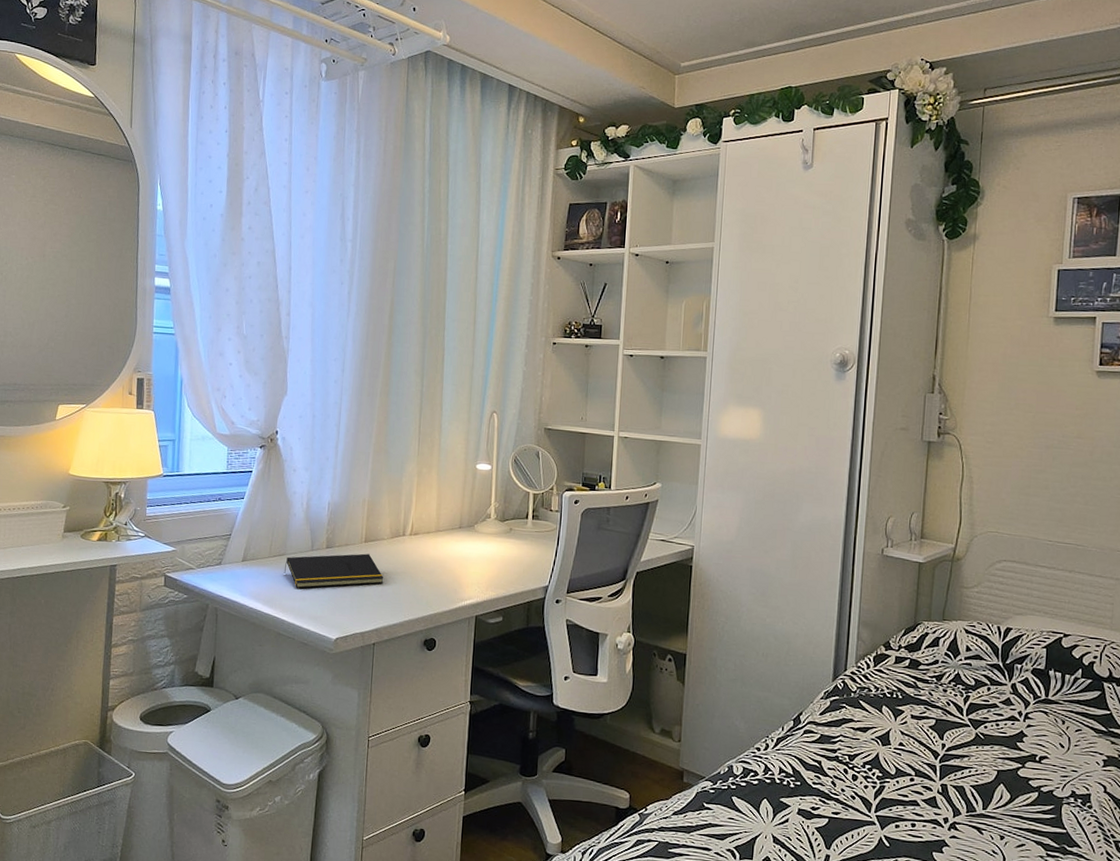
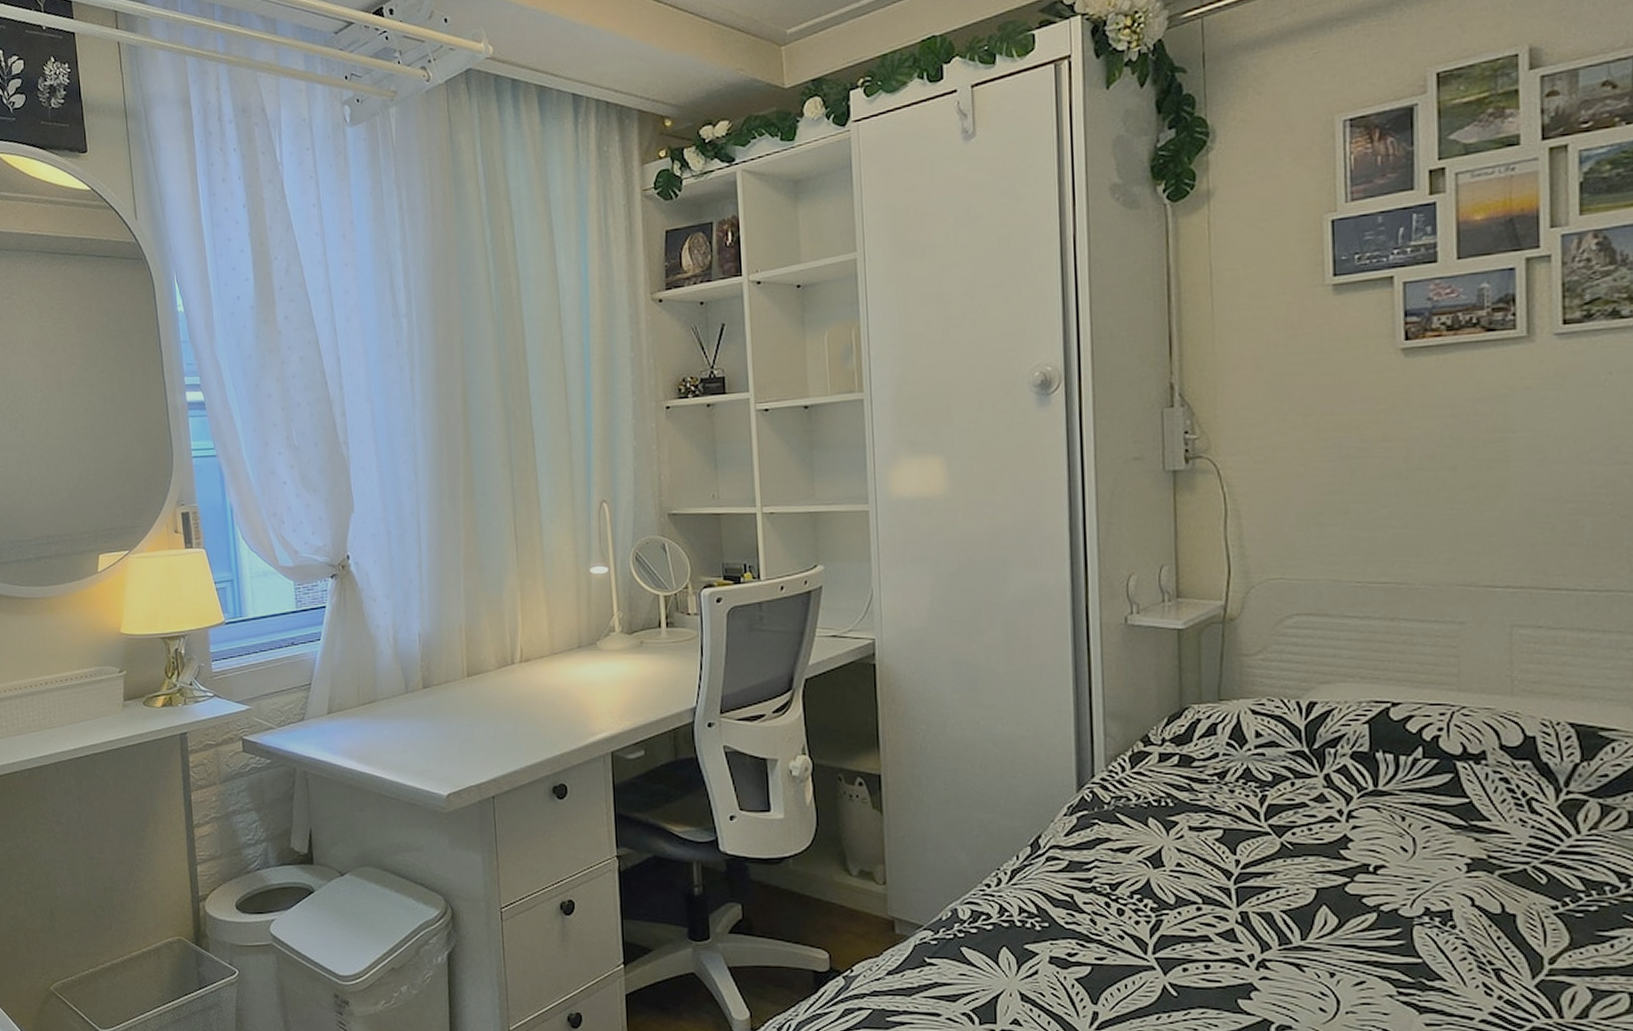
notepad: present [283,553,384,589] -> none [377,690,496,740]

